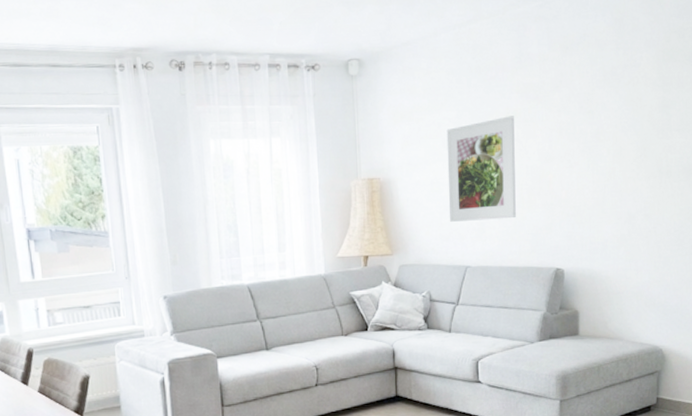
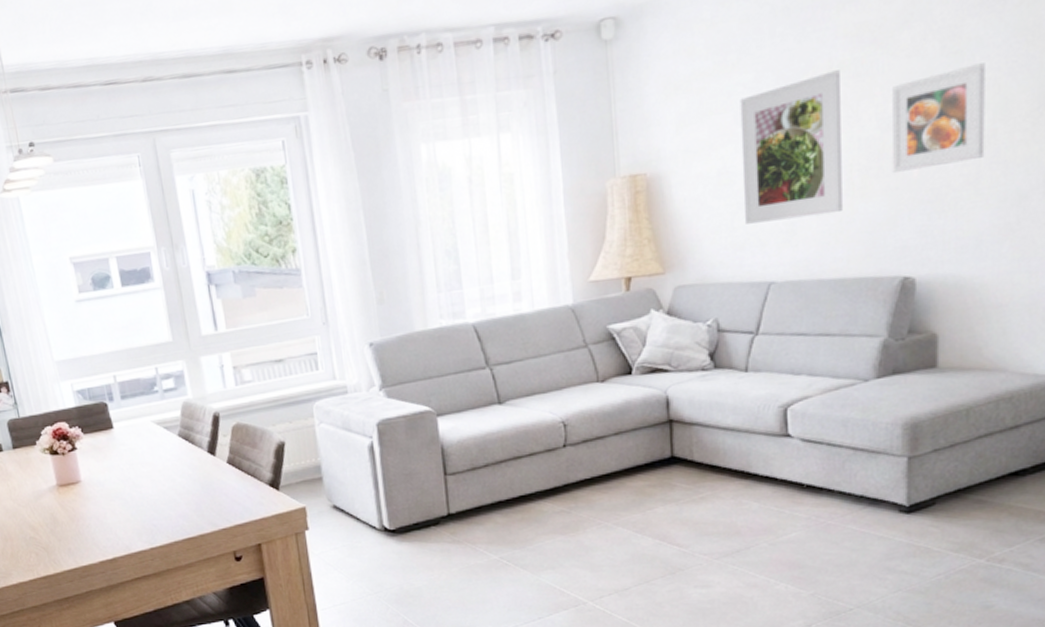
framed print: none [548,121,608,192] -> present [891,63,985,173]

